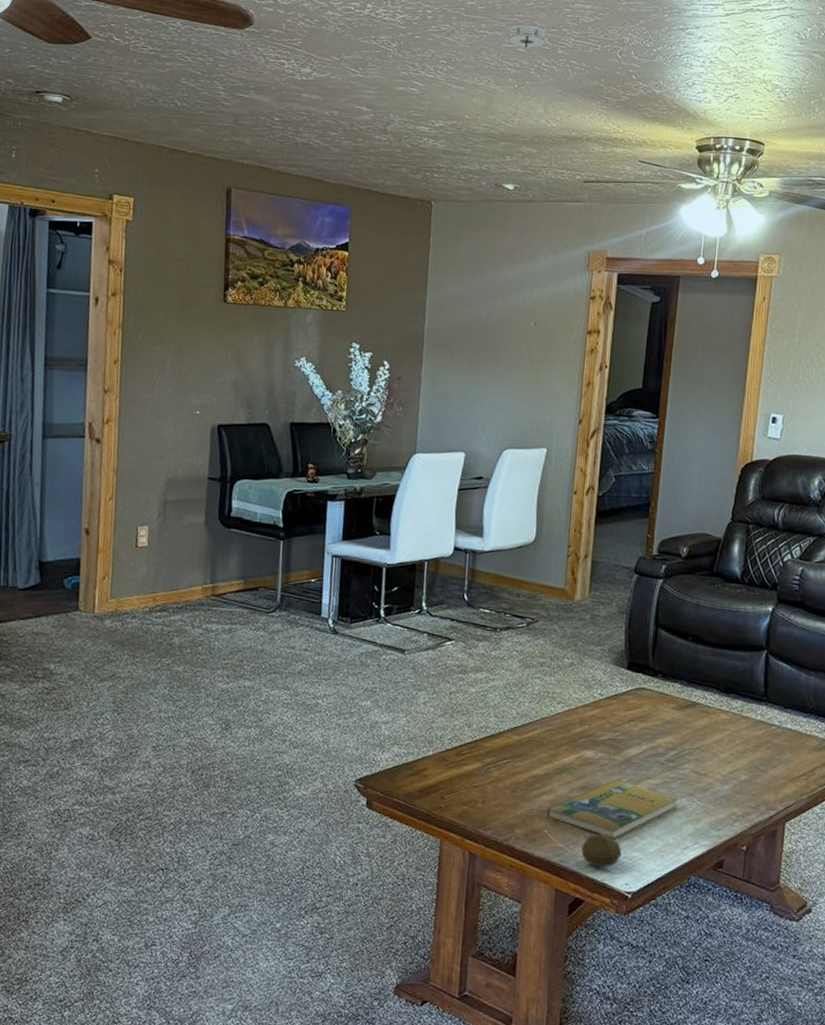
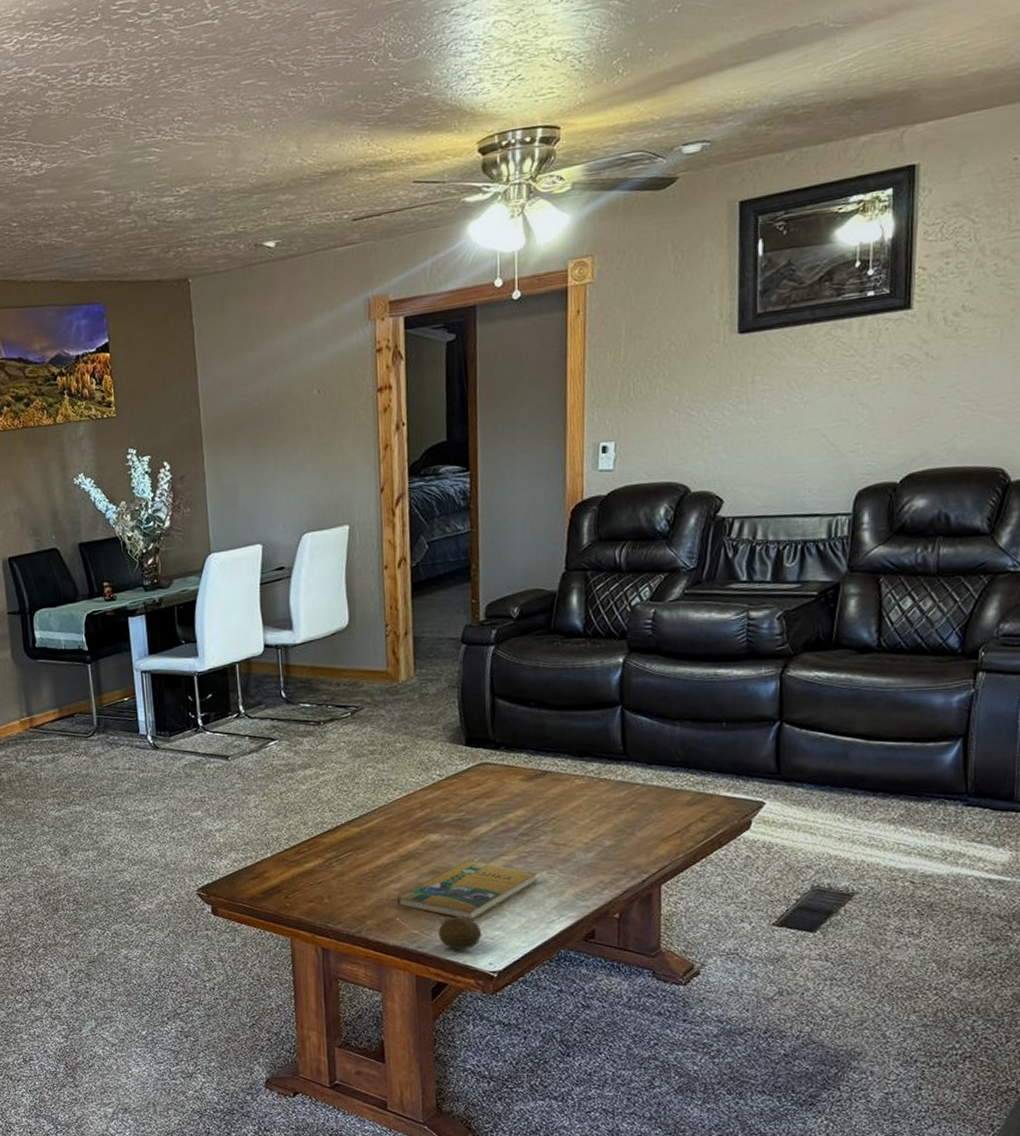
smoke detector: present [504,25,548,48] -> none [242,51,291,84]

